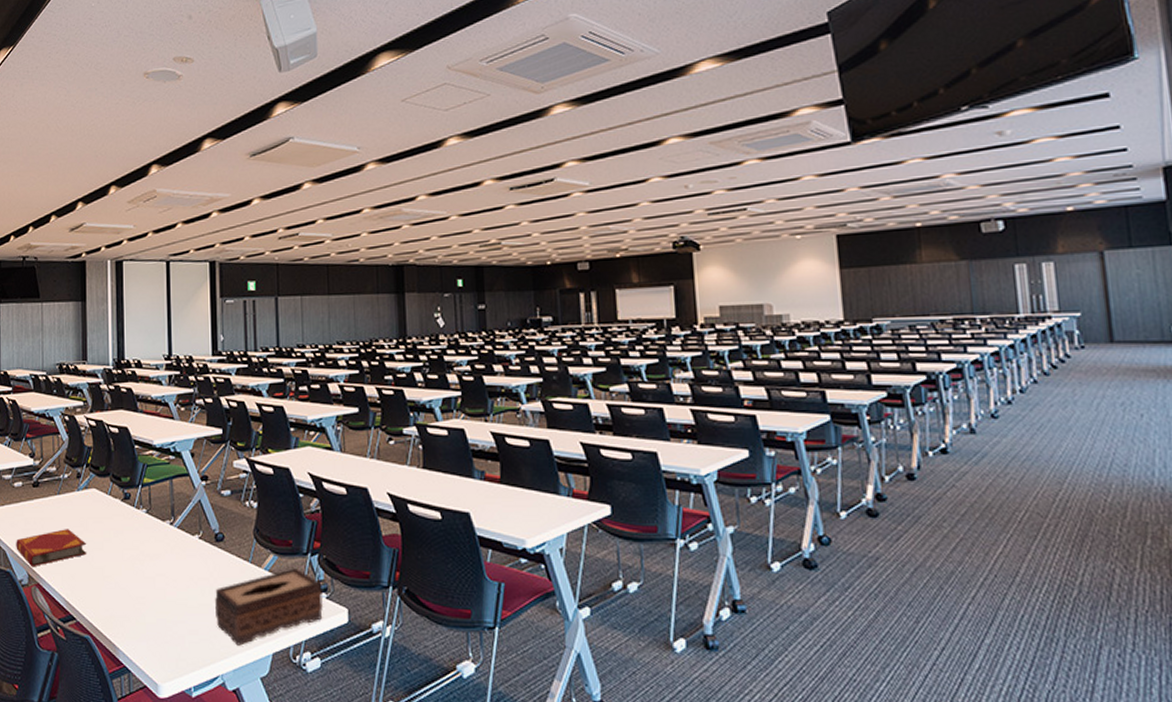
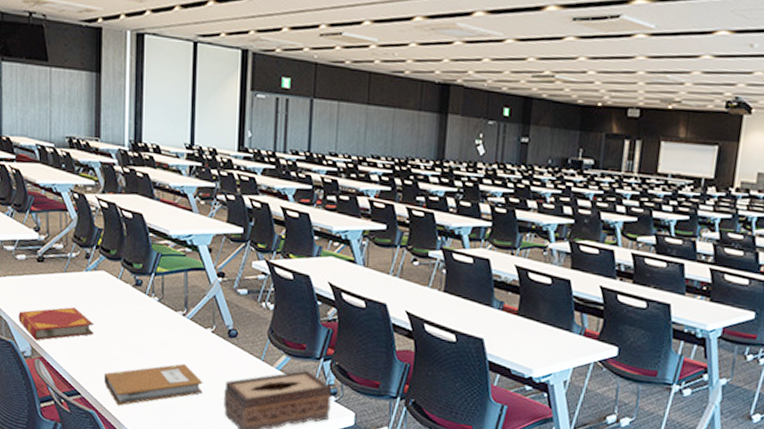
notebook: none [97,575,194,627] -> present [103,364,203,406]

